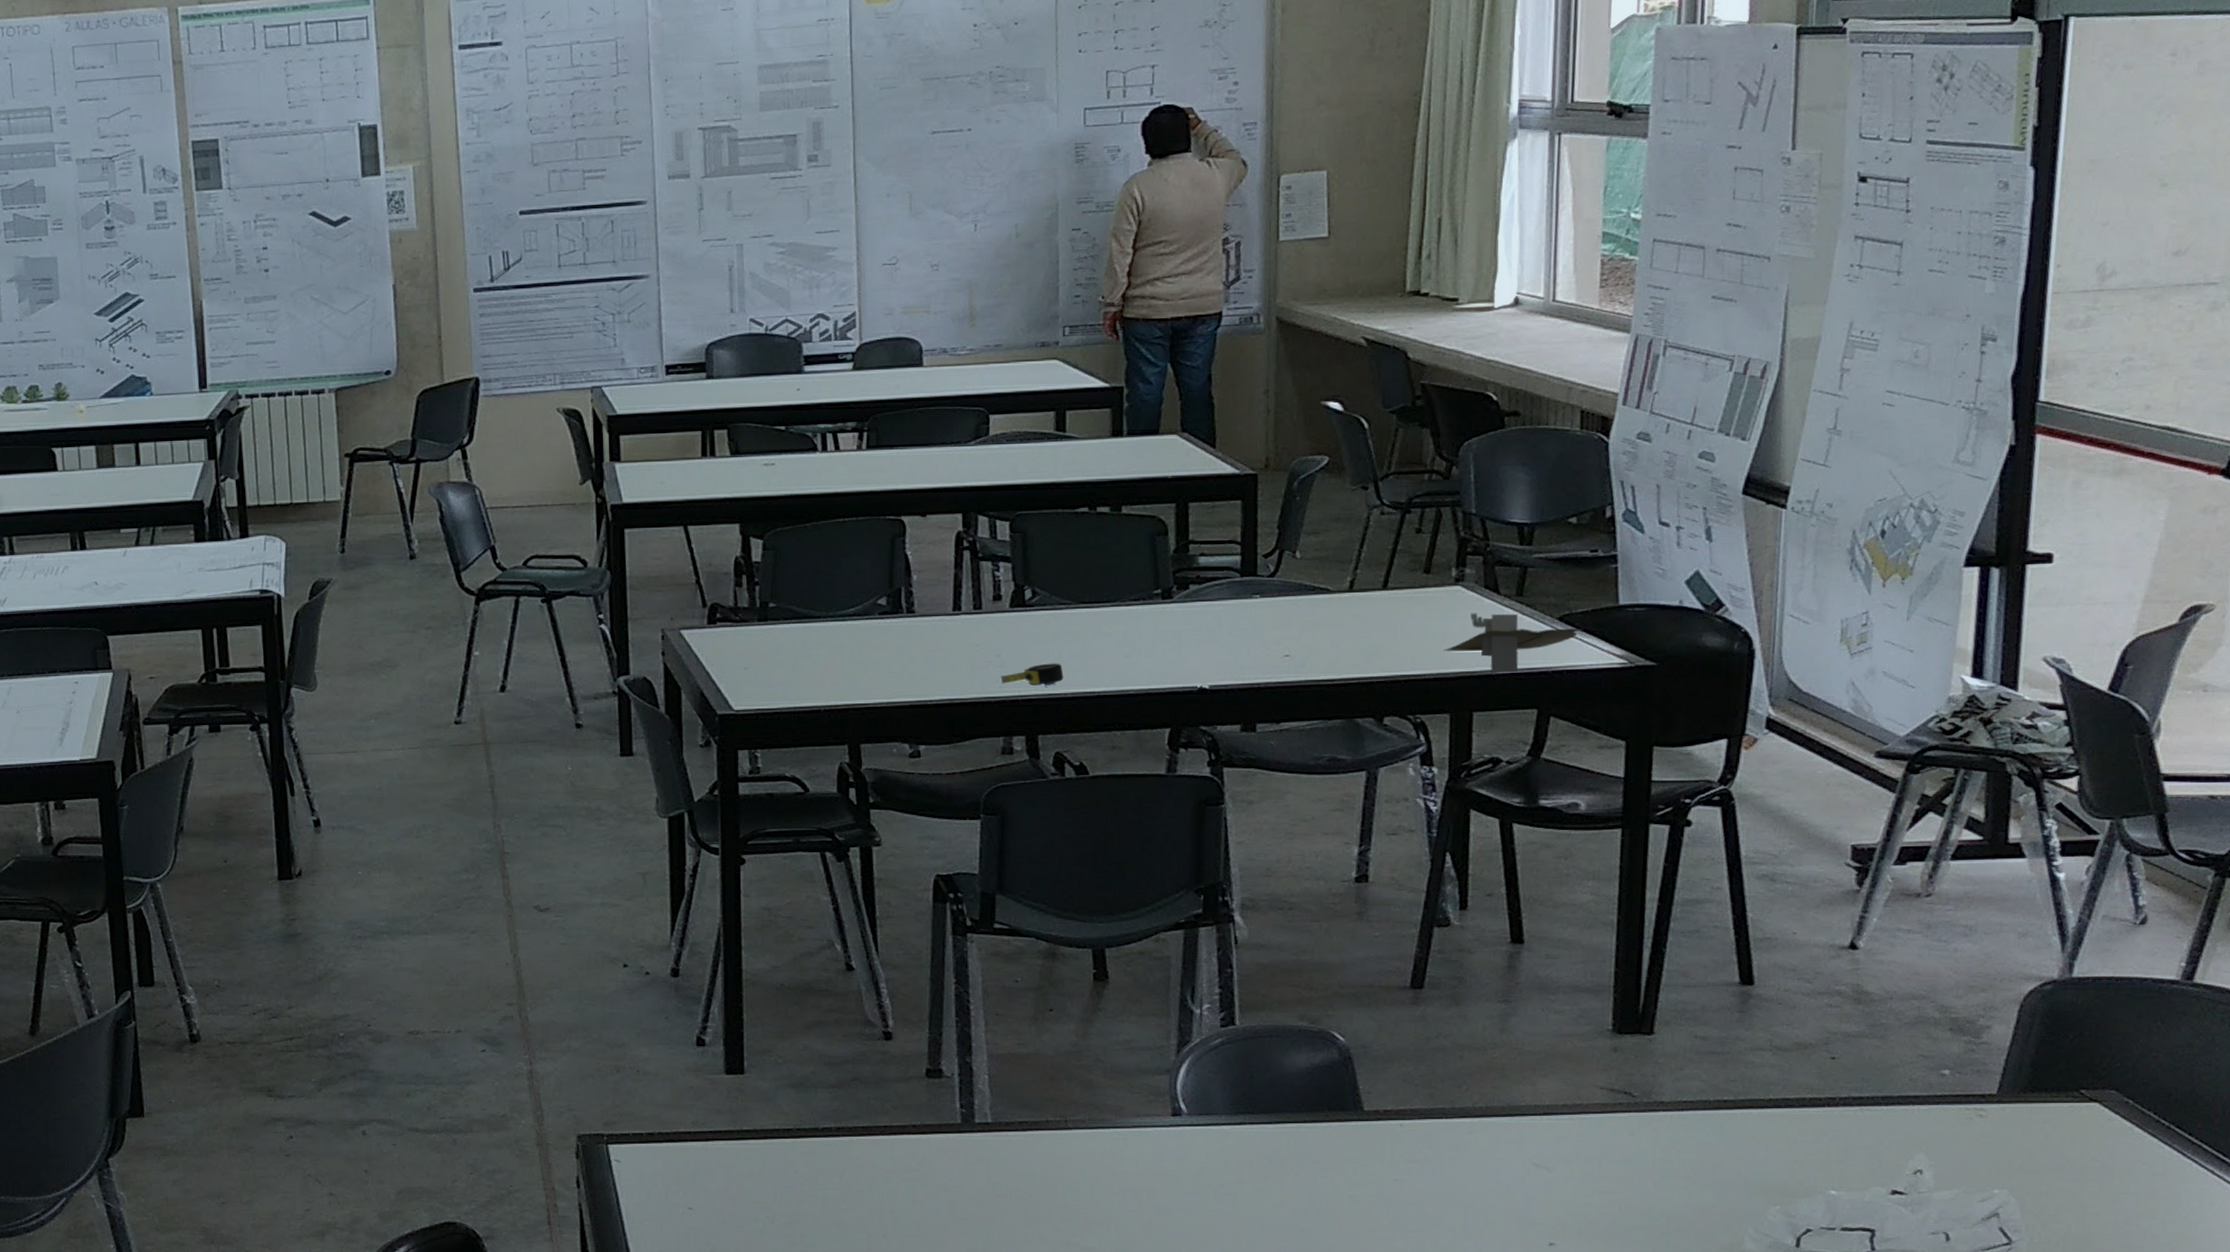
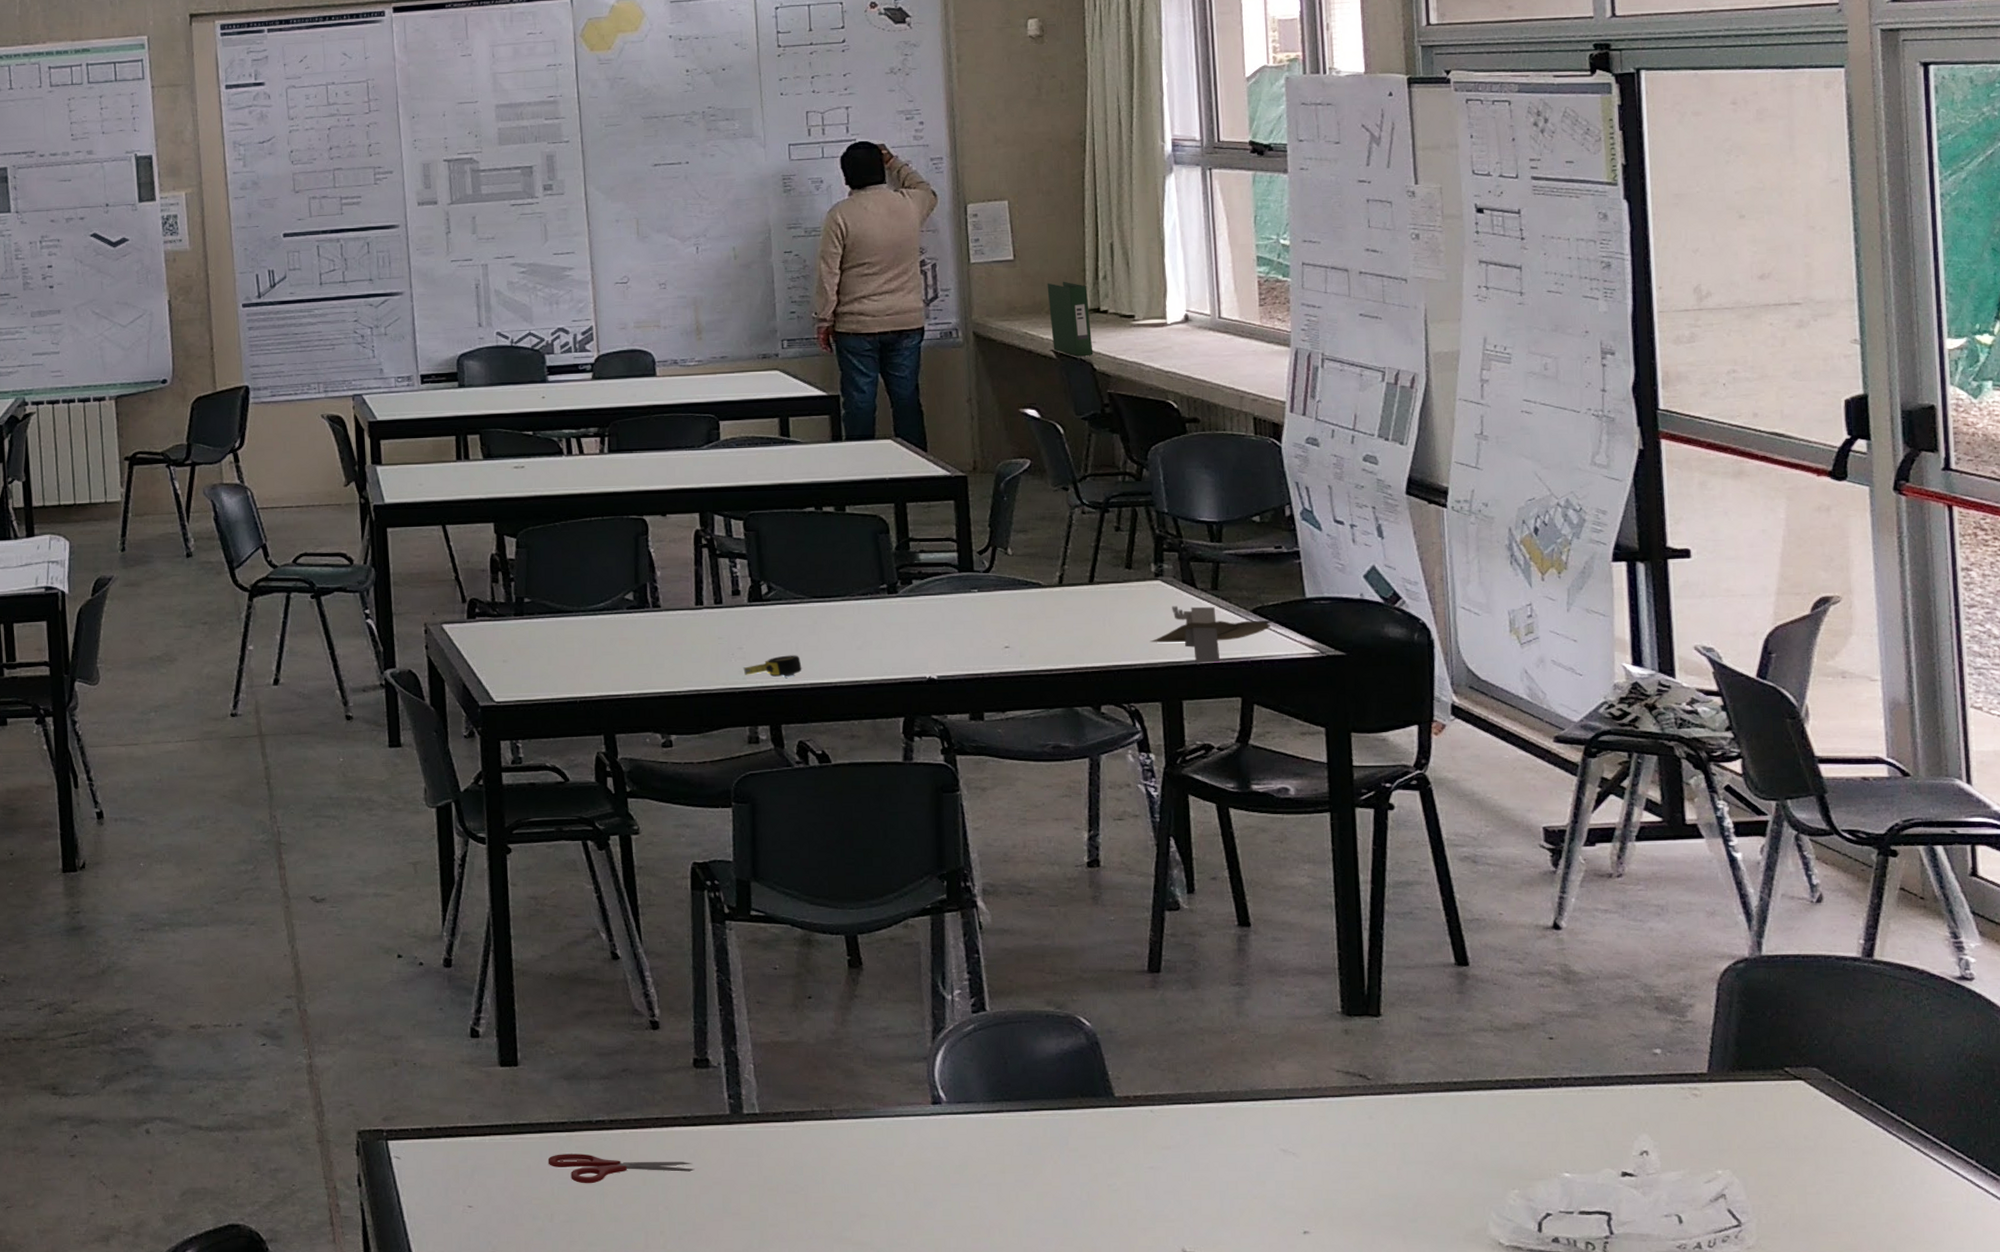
scissors: none [771,1159,922,1189] -> present [547,1154,695,1184]
binder: none [1363,260,1409,344] -> present [1047,281,1094,357]

